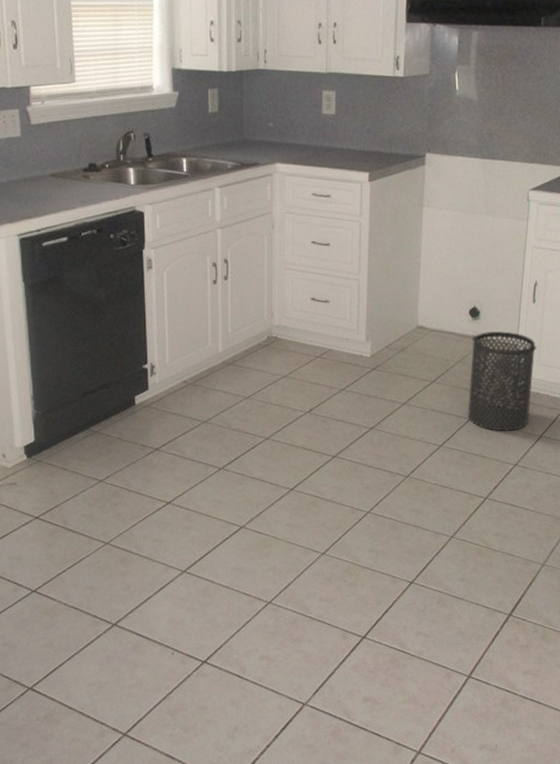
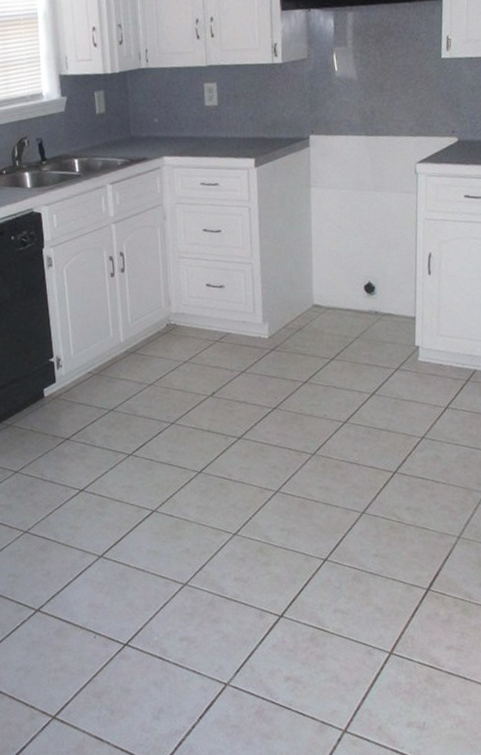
trash can: present [468,331,537,431] -> none [368,304,436,405]

